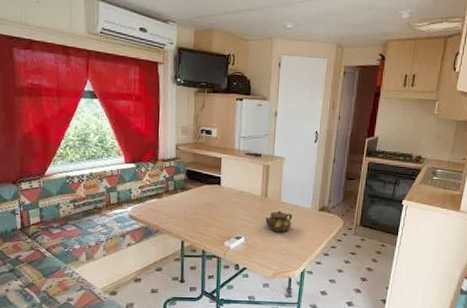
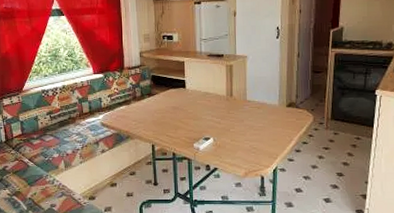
teapot: present [265,210,293,232] -> none [232,109,260,131]

